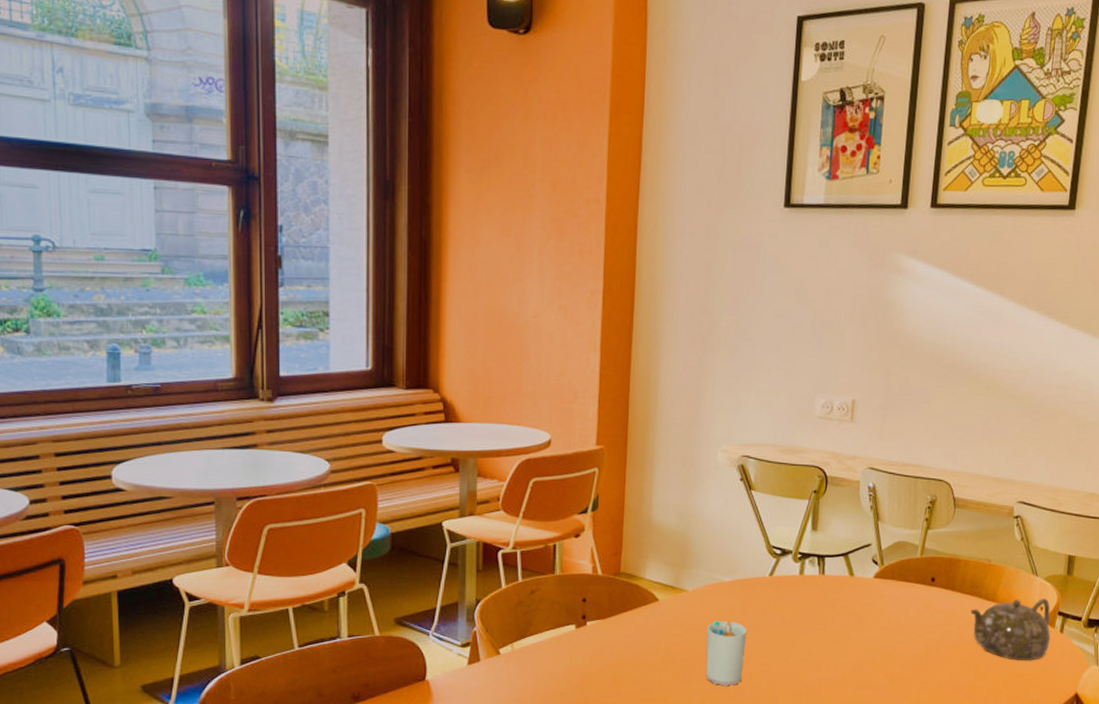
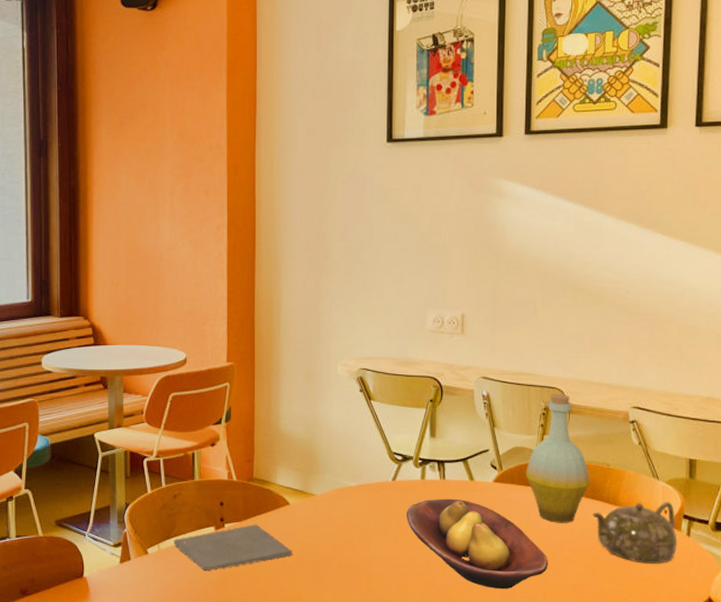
notepad: none [529,621,659,673] -> present [174,523,292,572]
cup: present [706,620,747,686] -> none [335,523,374,586]
fruit bowl: none [782,595,923,688] -> present [407,498,548,590]
bottle: none [906,486,971,620] -> present [525,393,591,523]

